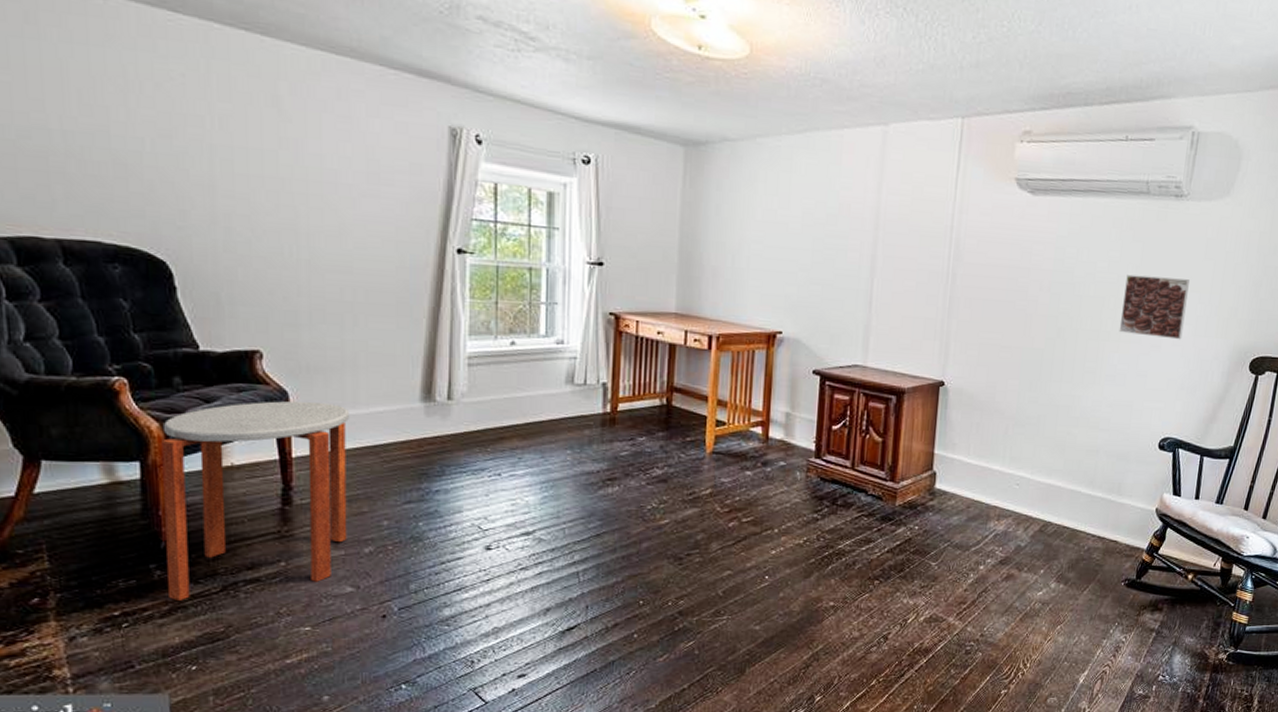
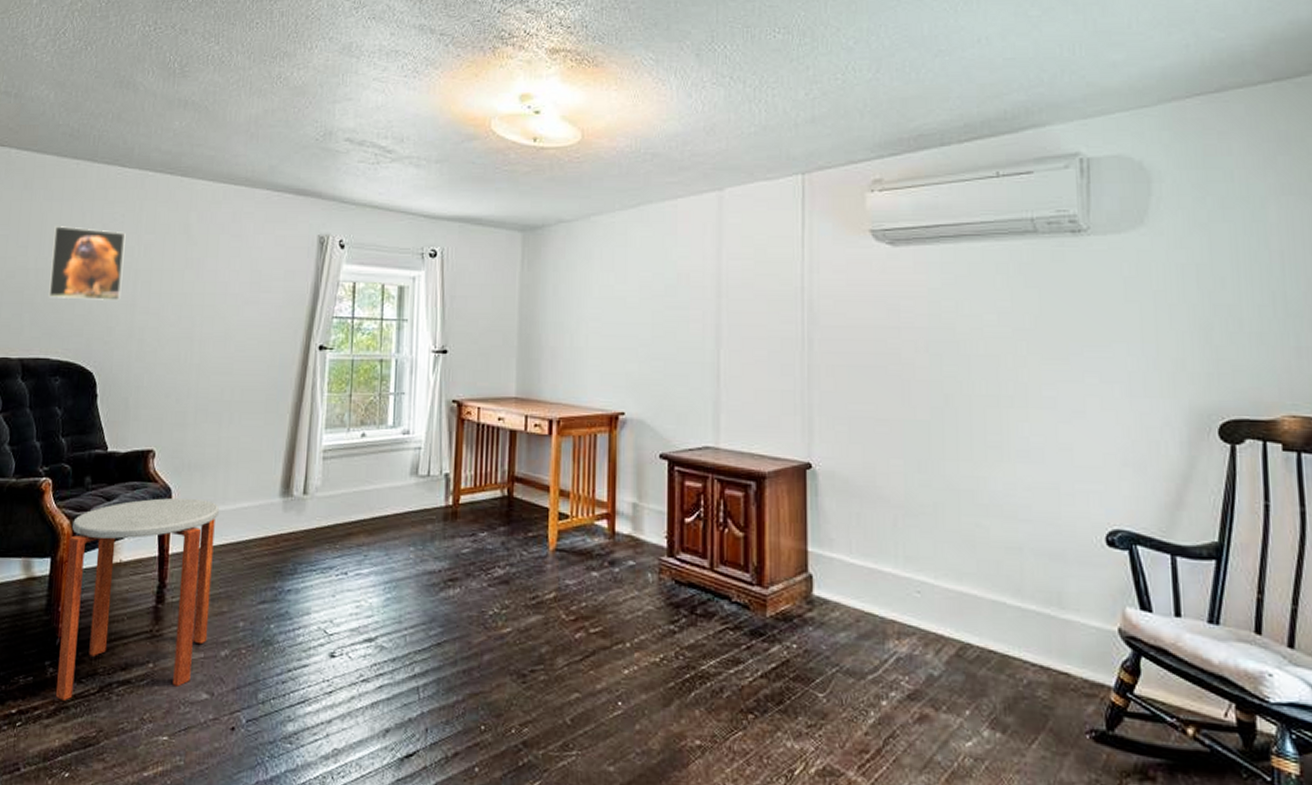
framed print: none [82,78,194,180] -> present [48,226,126,302]
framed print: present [1119,274,1190,340] -> none [1023,326,1113,403]

